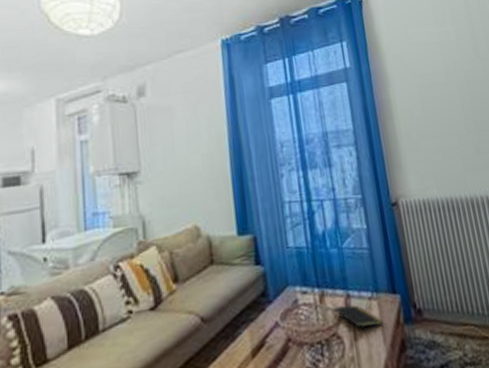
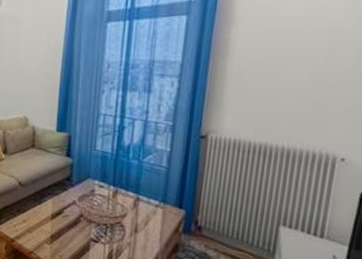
notepad: present [333,304,383,333] -> none [122,203,163,228]

